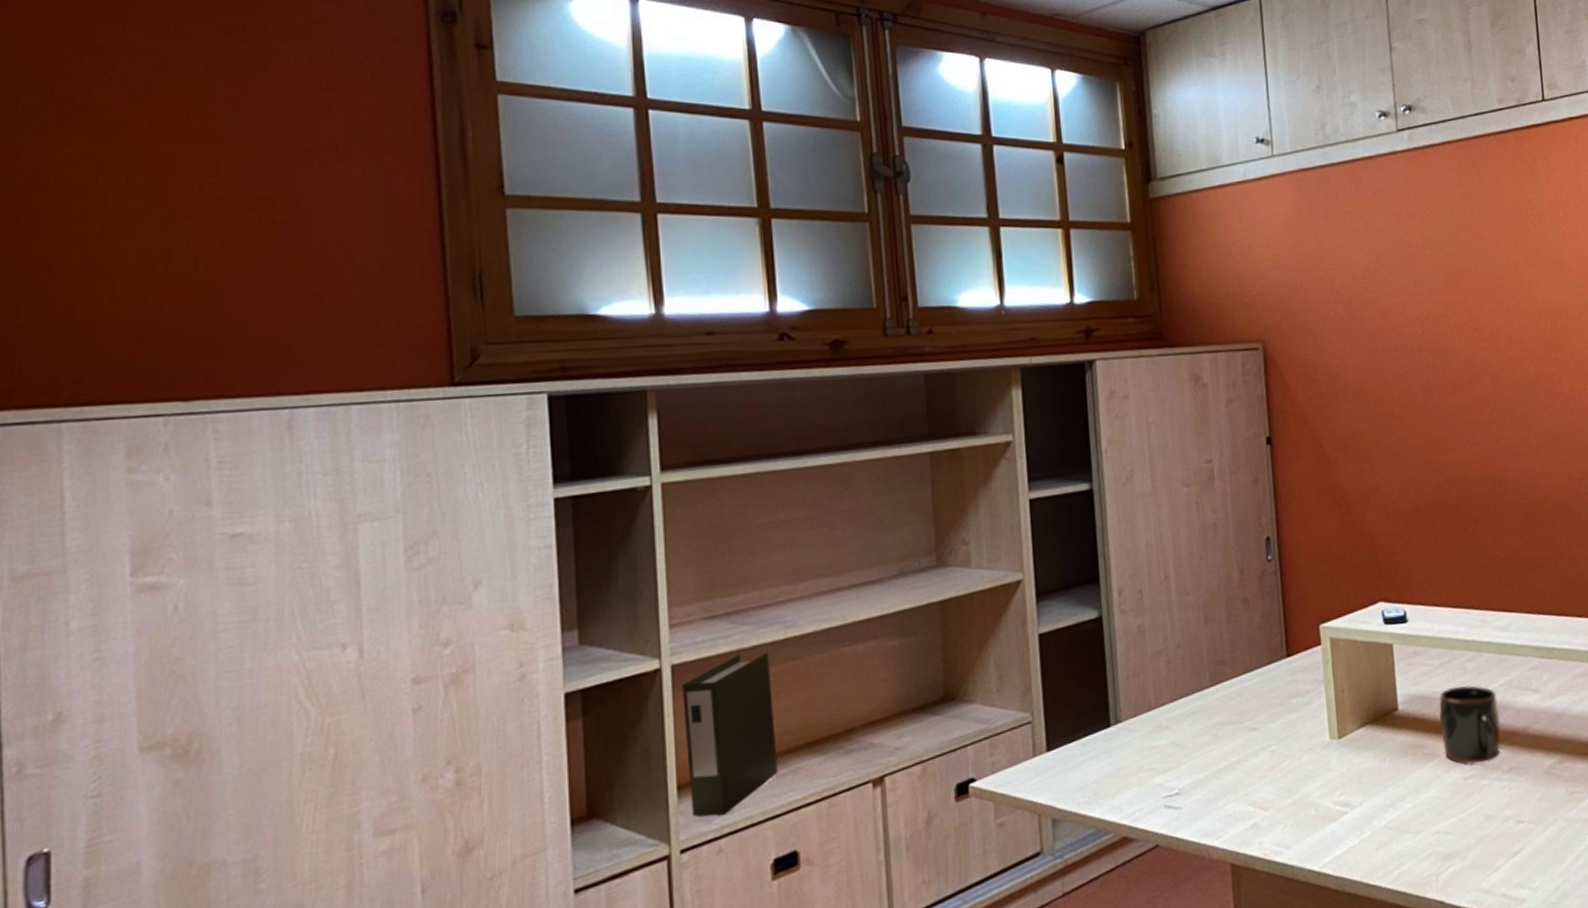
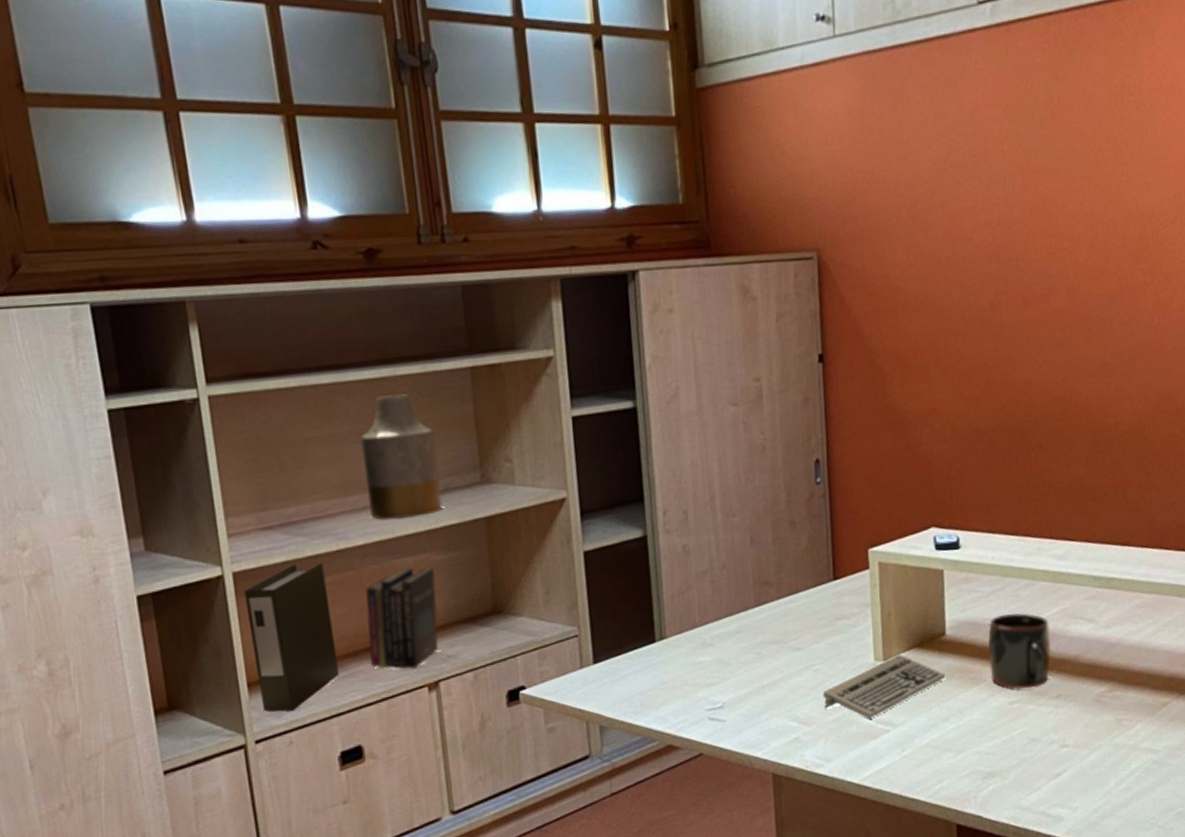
books: none [810,654,887,765] -> present [364,567,439,669]
vase: none [816,479,897,605] -> present [360,394,443,519]
computer keyboard: none [1279,732,1400,801] -> present [822,655,946,719]

